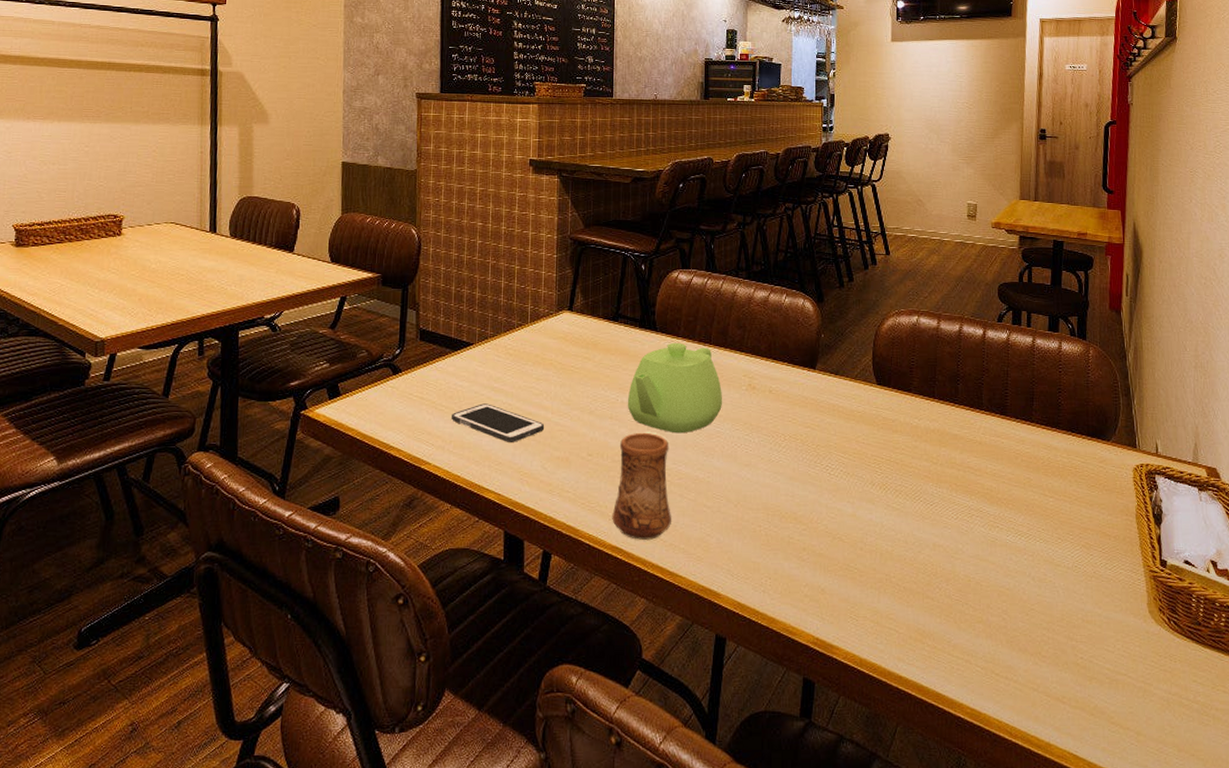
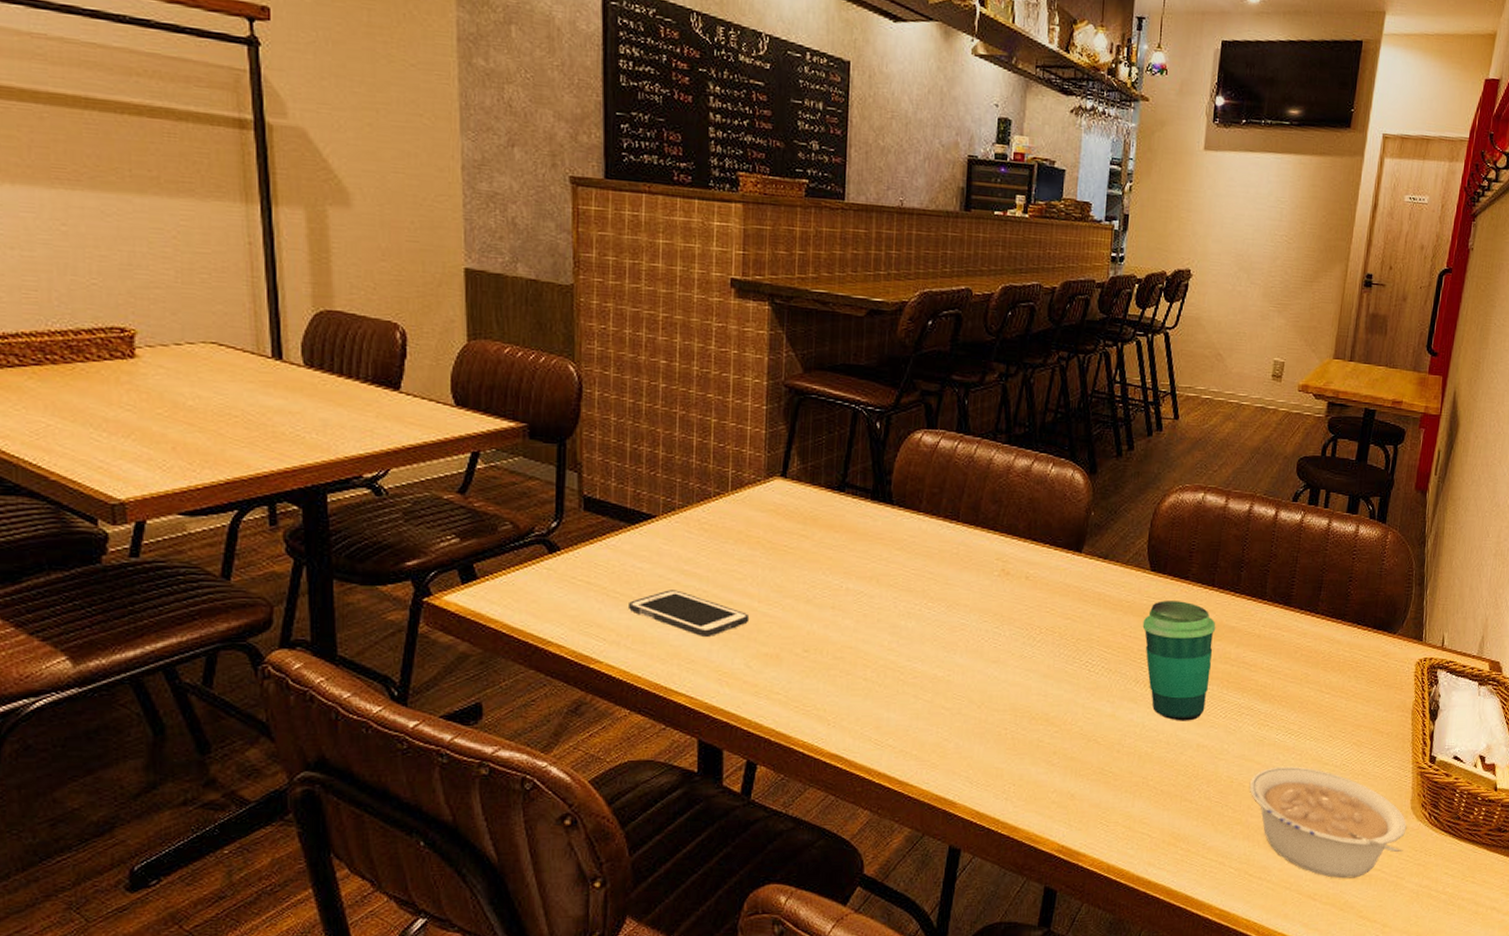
cup: present [612,432,671,540] -> none [831,624,904,746]
teapot: present [627,342,722,434] -> none [853,518,970,626]
cup: none [874,411,940,522] -> present [1142,601,1216,721]
legume: none [986,567,1147,682] -> present [1249,766,1407,879]

